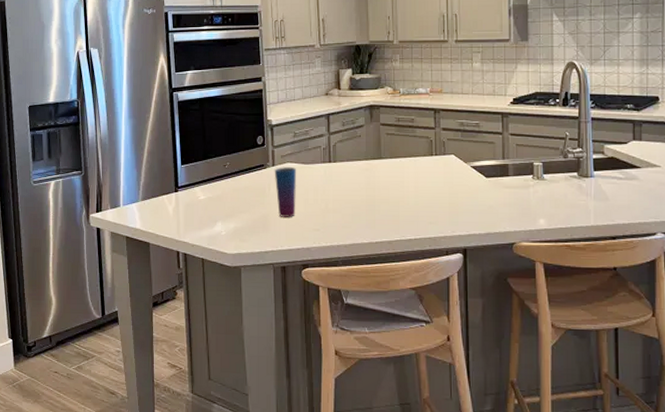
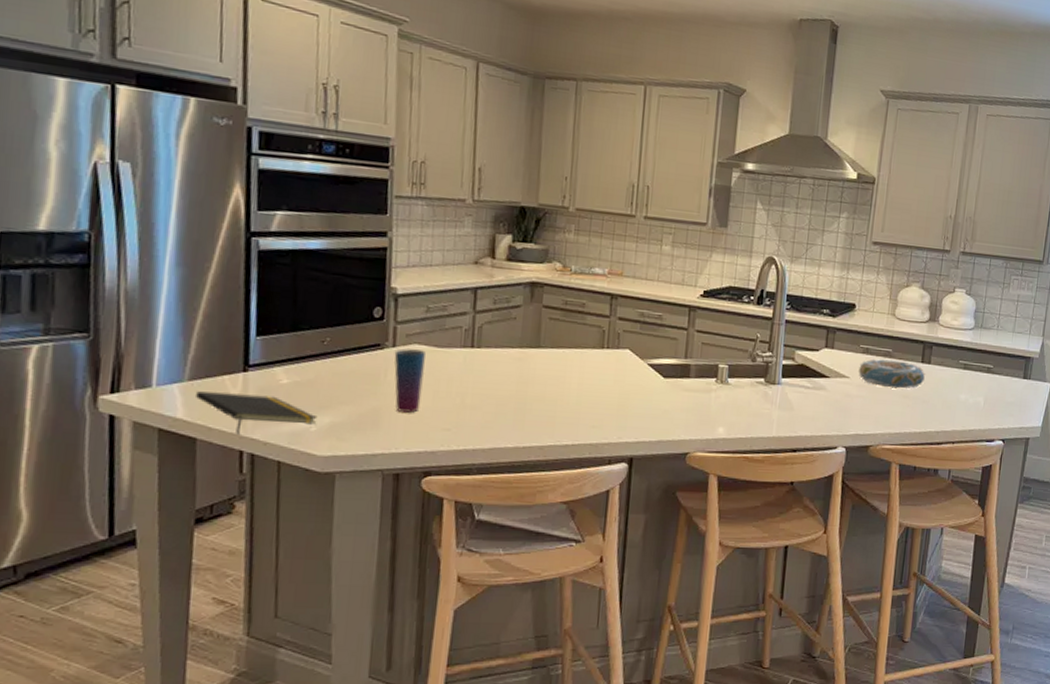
notepad: none [146,208,226,239] -> present [194,391,317,435]

